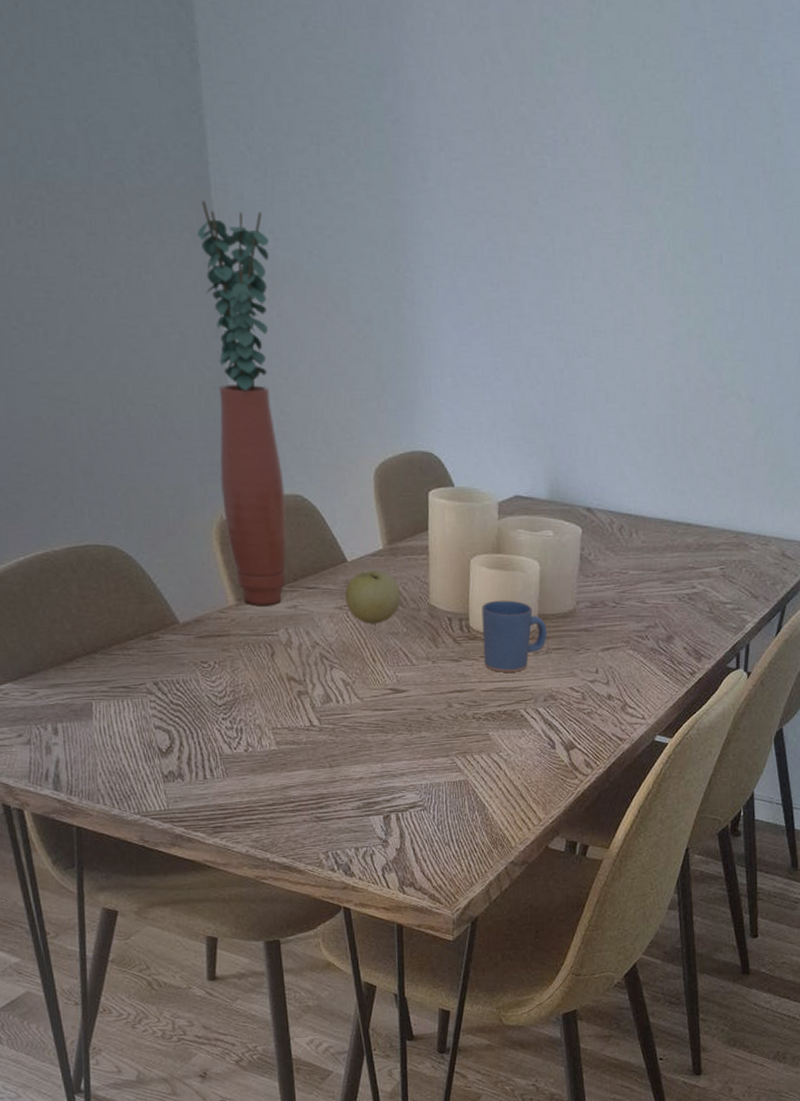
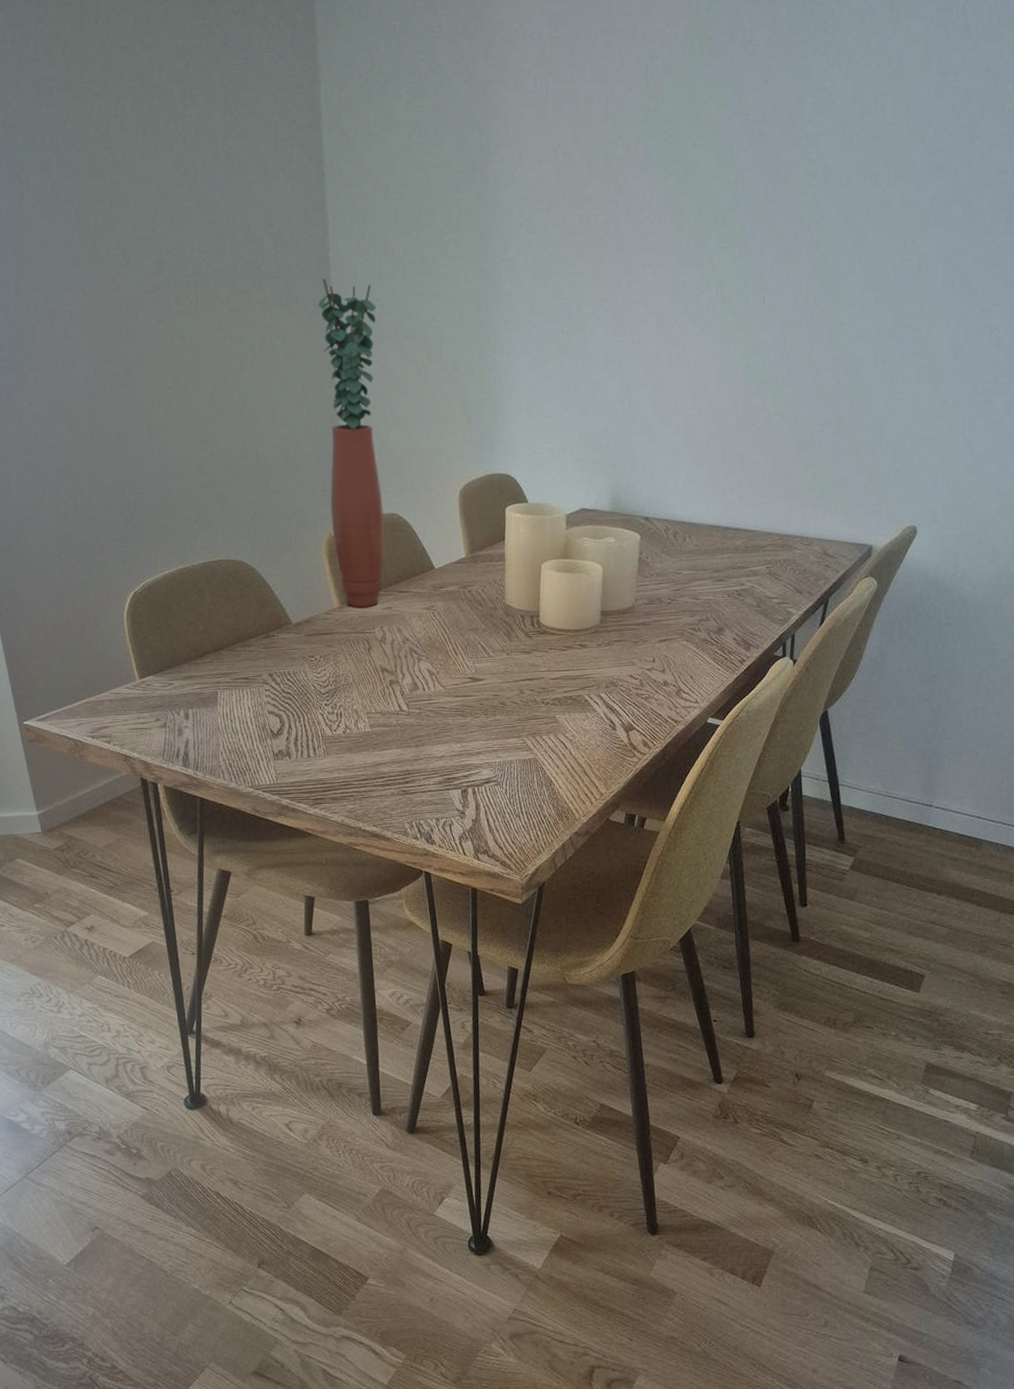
apple: present [344,571,401,624] -> none [432,576,480,622]
mug: present [481,600,547,672] -> none [551,599,609,662]

